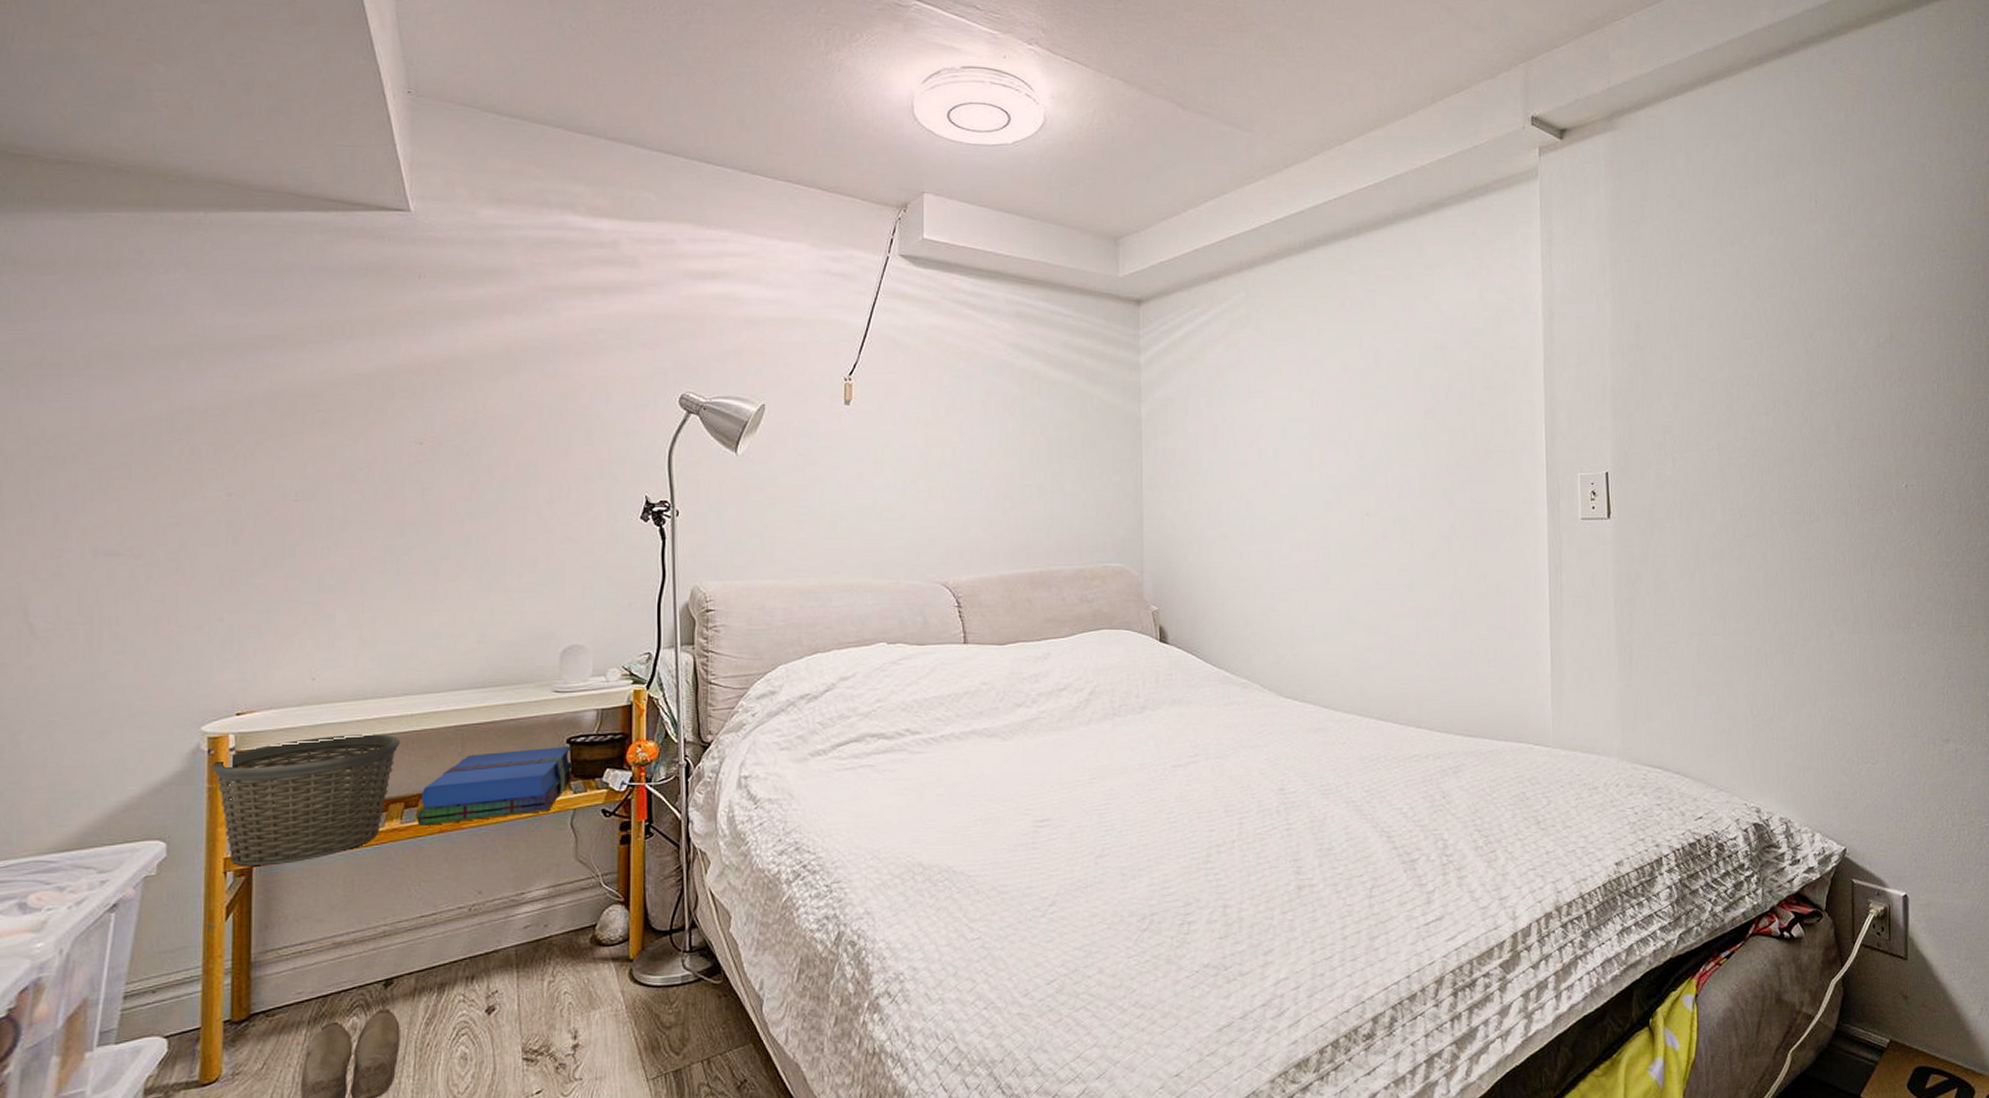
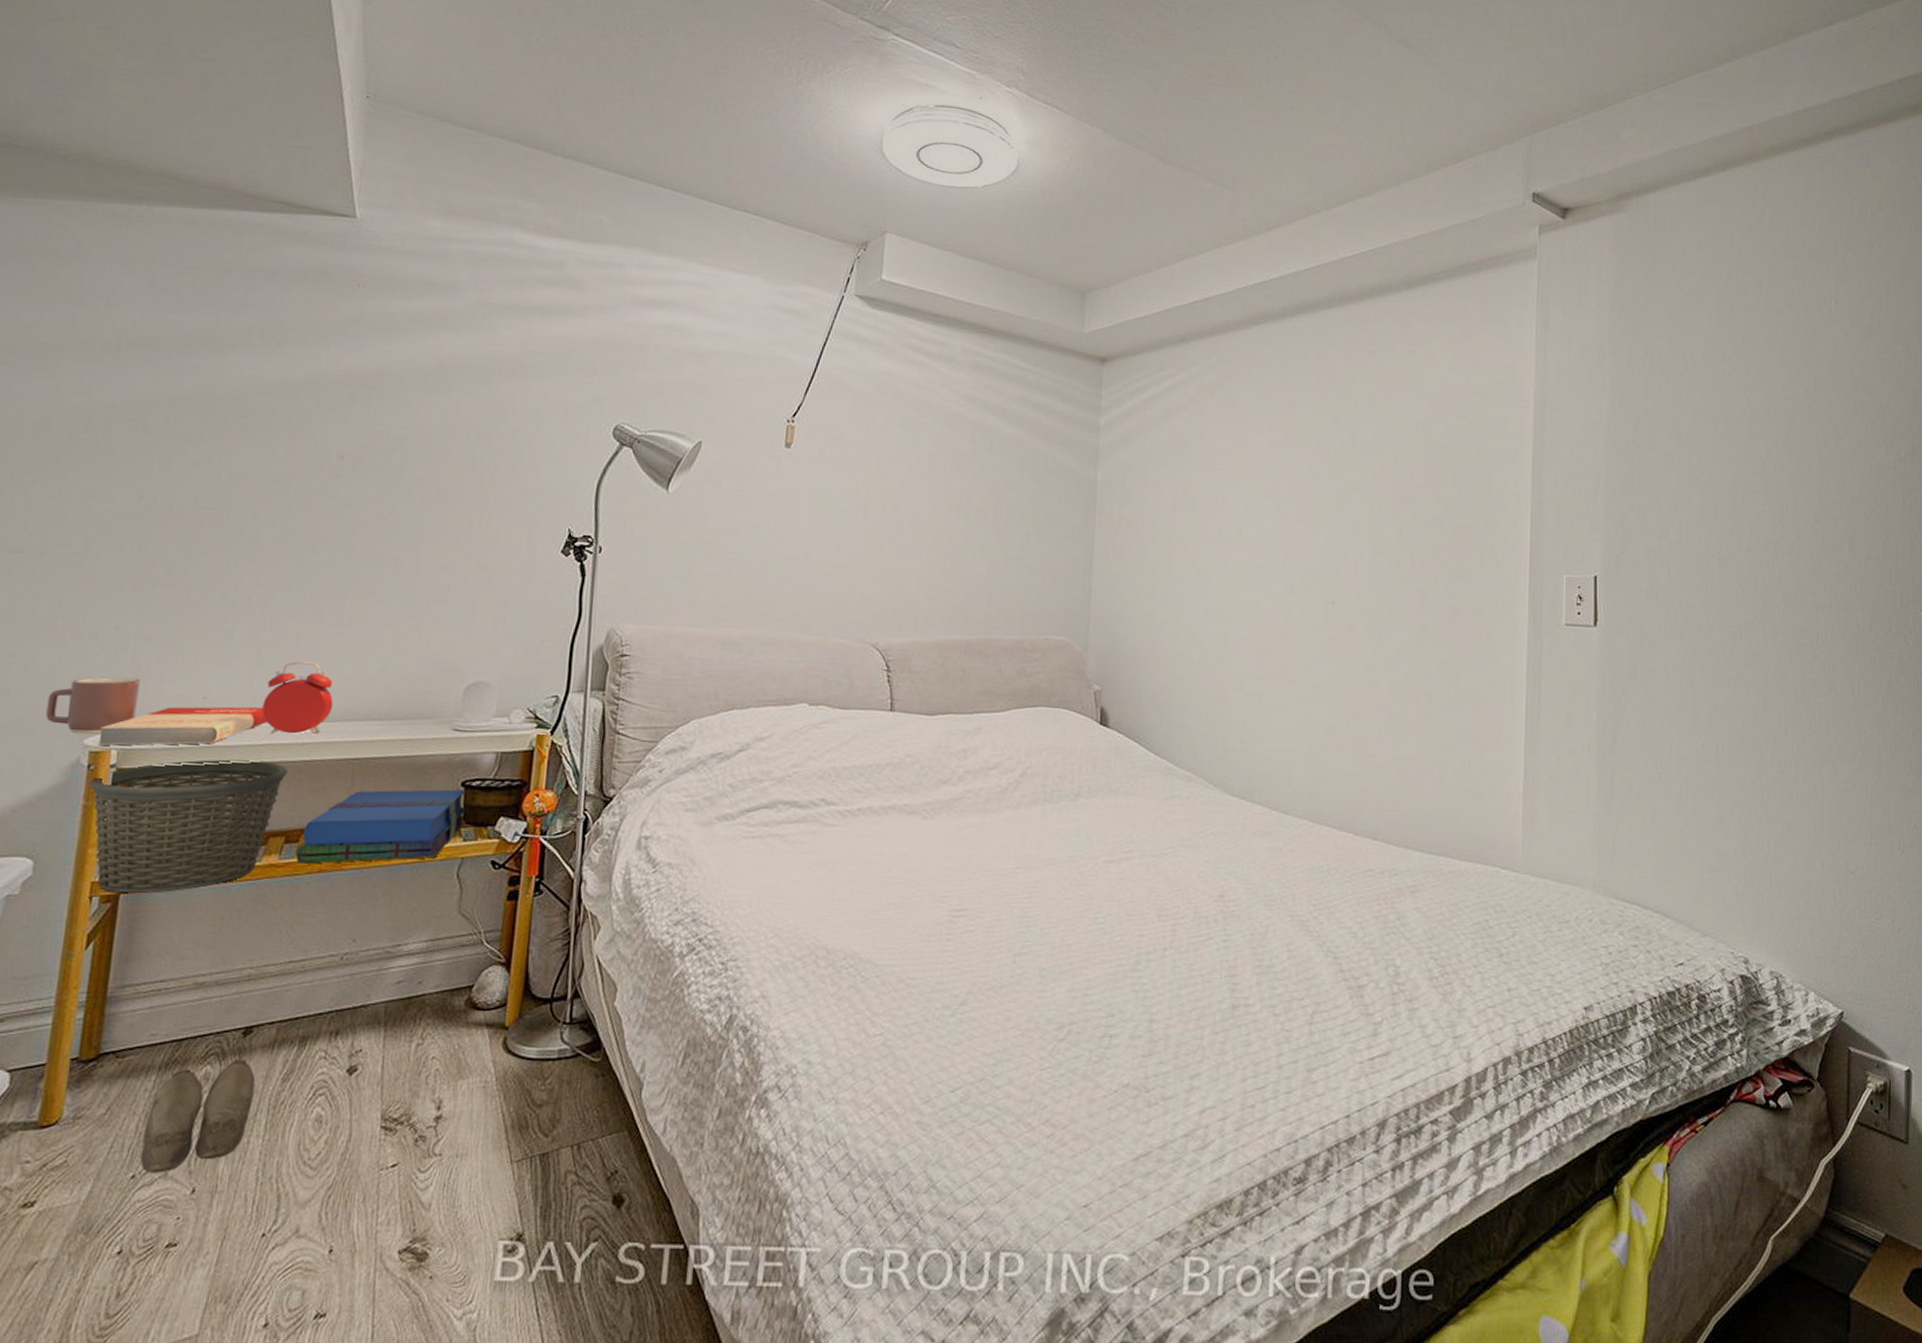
mug: none [162,665,249,723] -> present [45,676,140,735]
book: none [215,684,375,732] -> present [98,706,267,746]
alarm clock: none [369,638,437,709] -> present [262,661,333,734]

